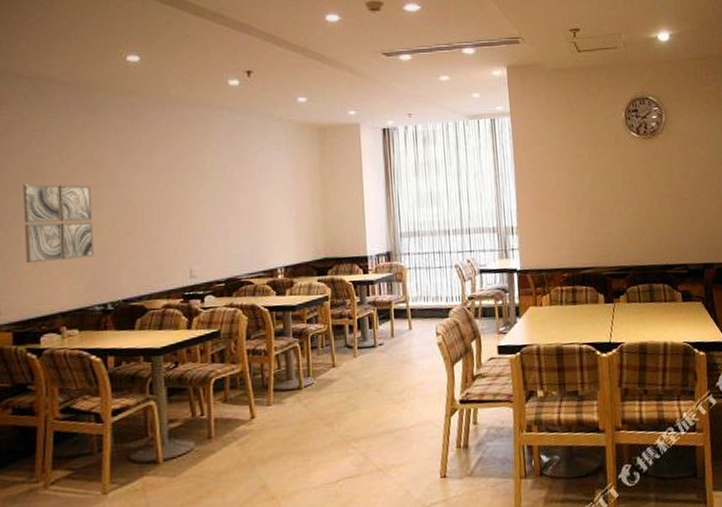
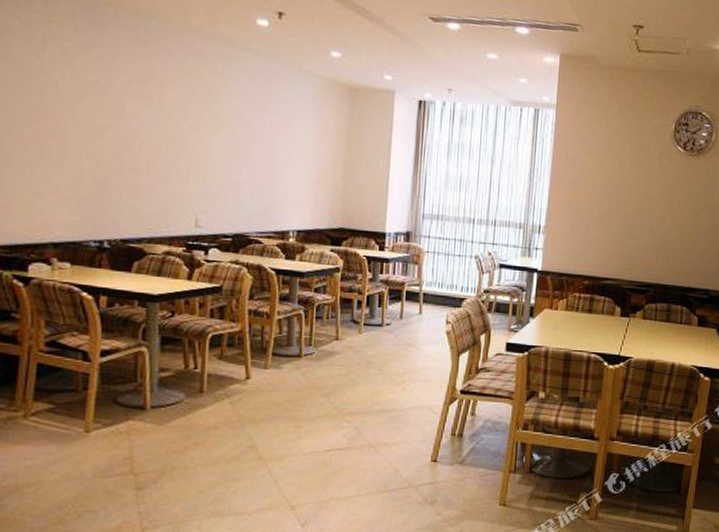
wall art: present [23,183,95,264] -> none [16,97,95,190]

